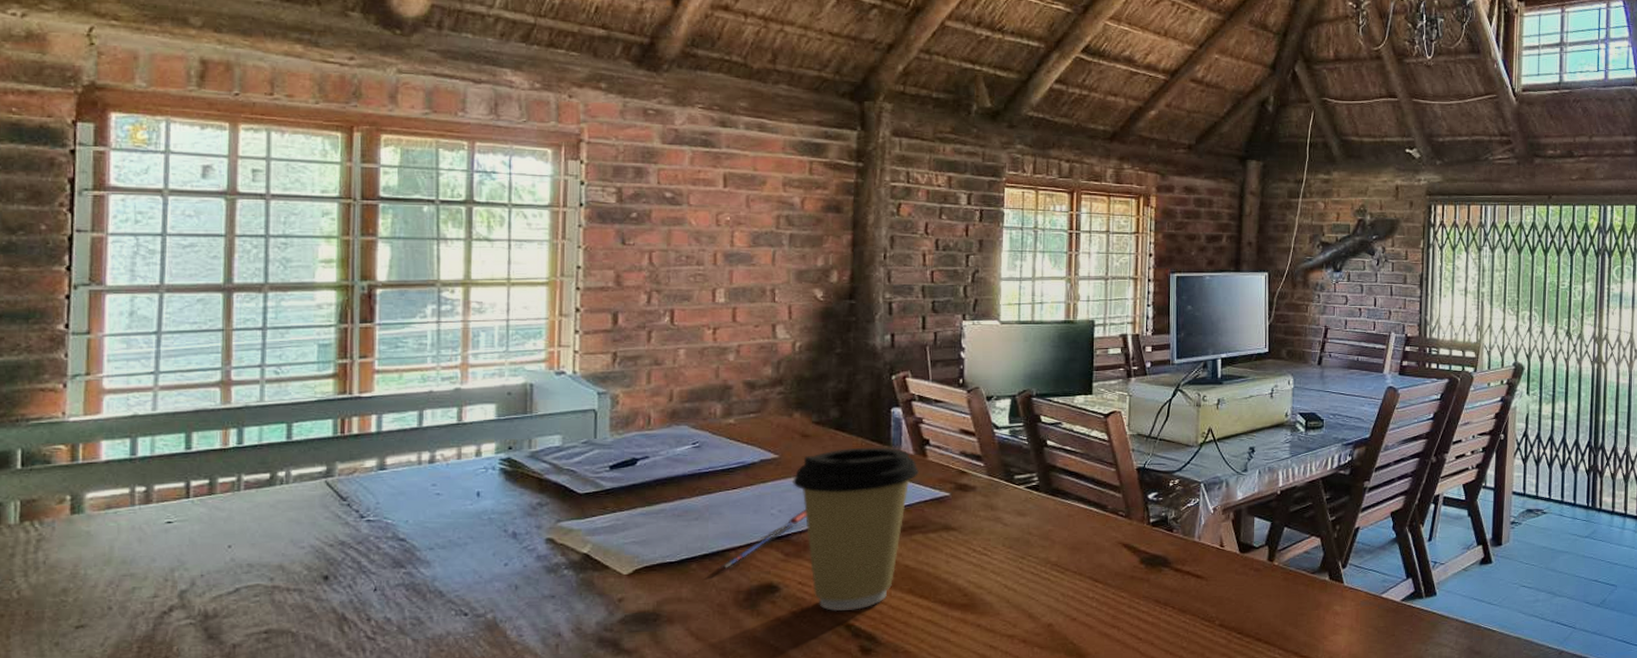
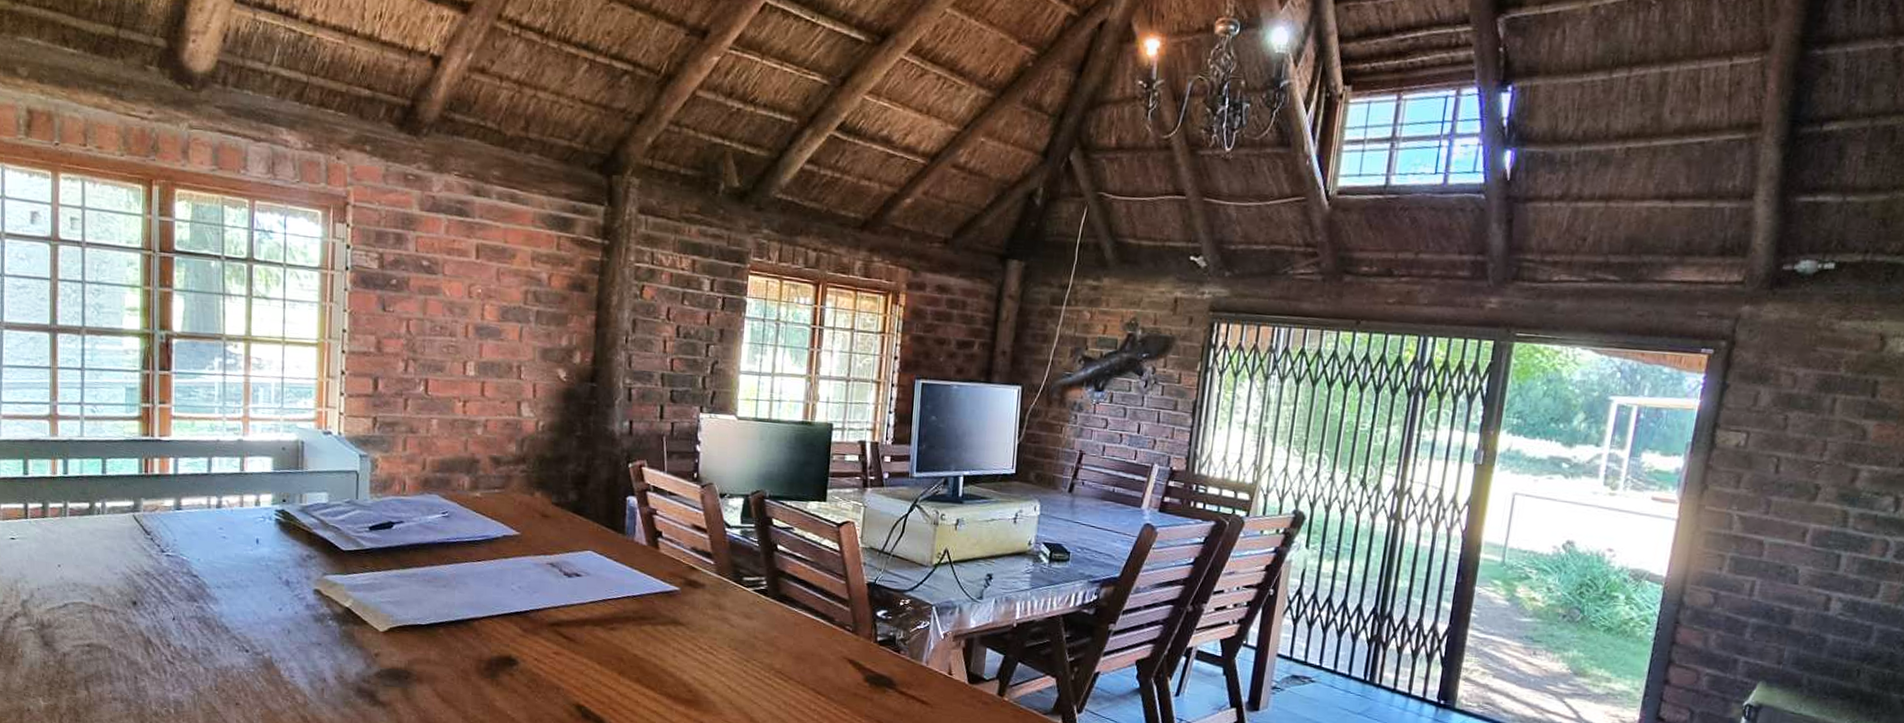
pen: present [719,510,807,569] -> none [464,588,544,637]
coffee cup: present [793,447,919,612] -> none [532,532,651,692]

